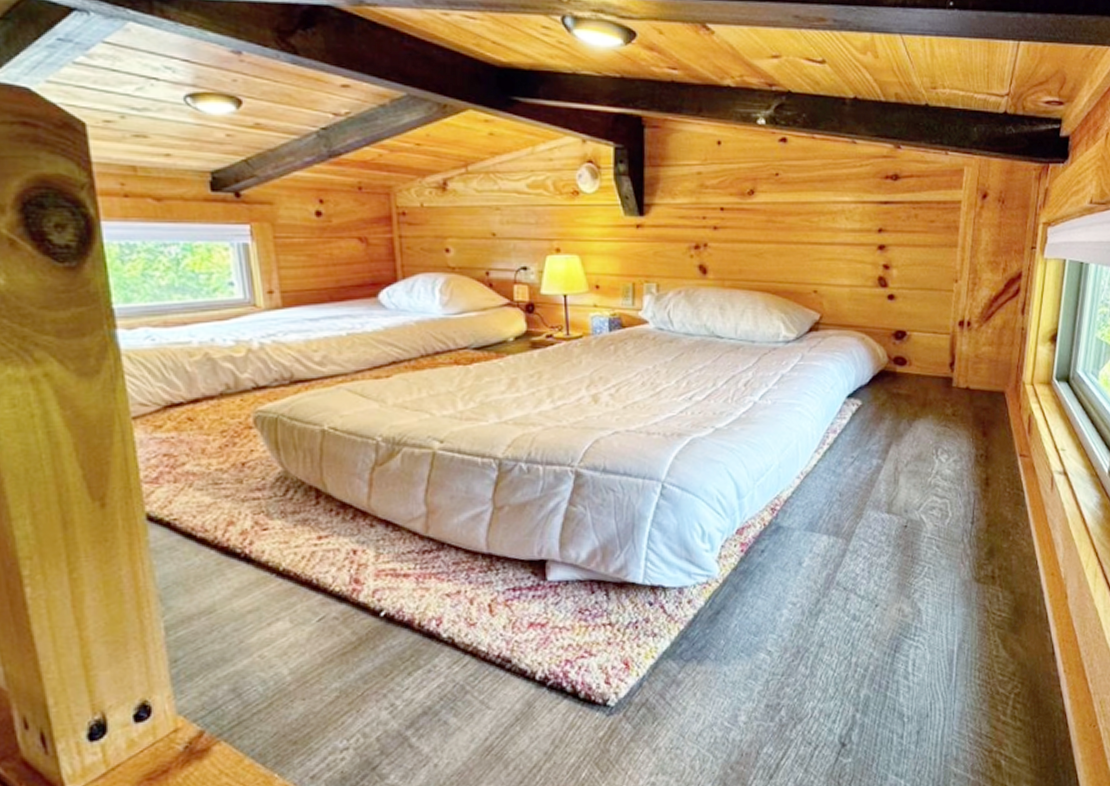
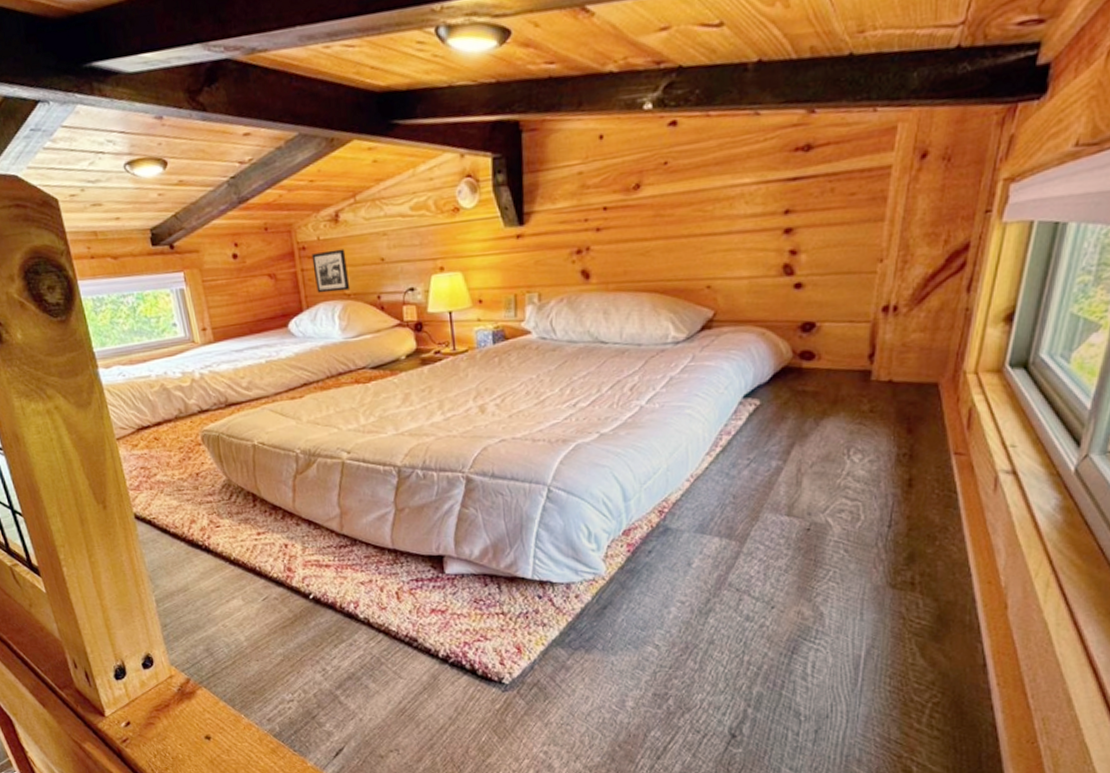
picture frame: none [412,219,456,263] -> present [311,249,351,293]

